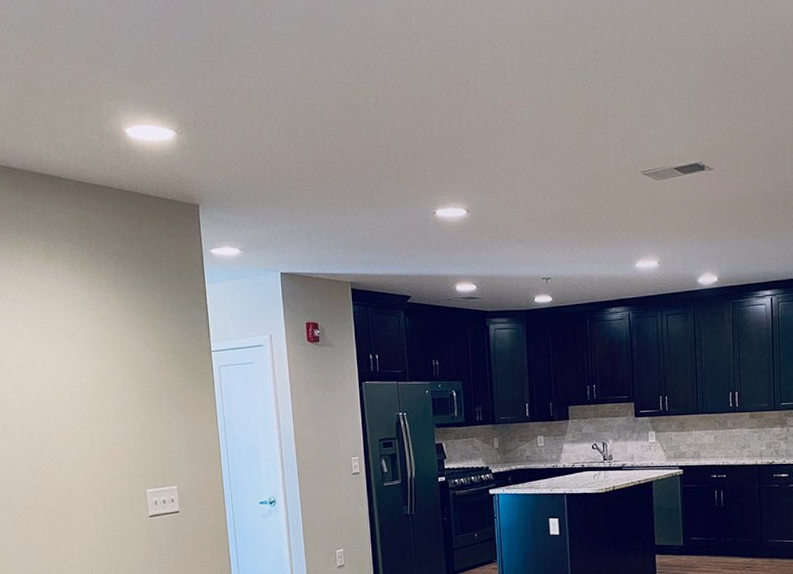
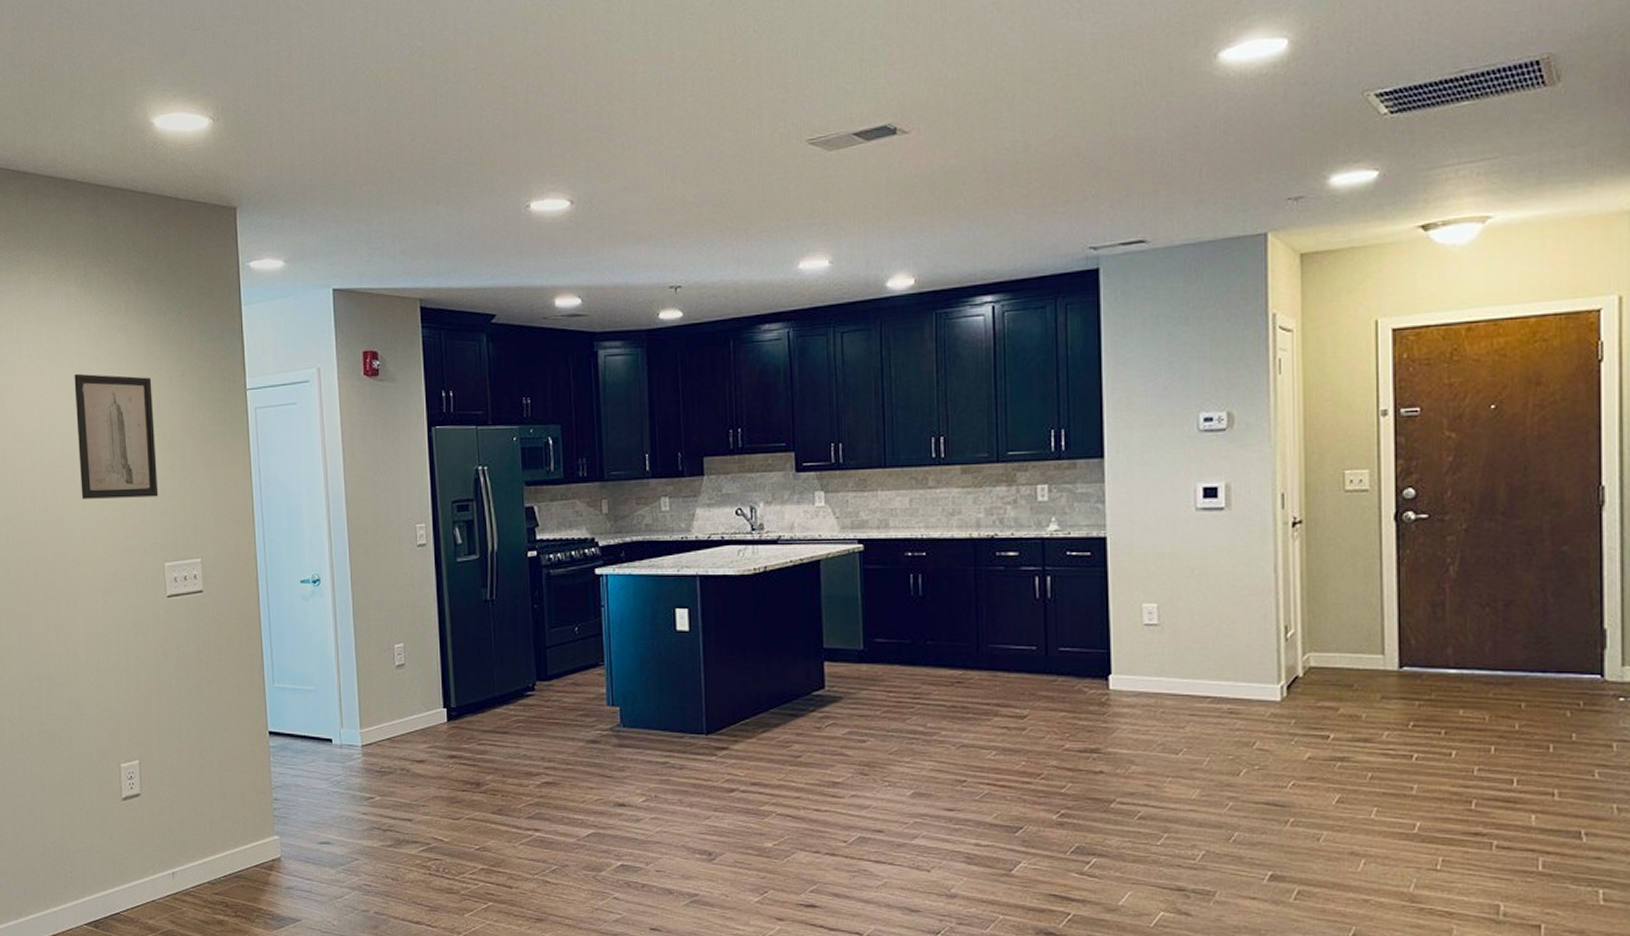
wall art: none [63,336,140,439] -> present [74,373,159,499]

